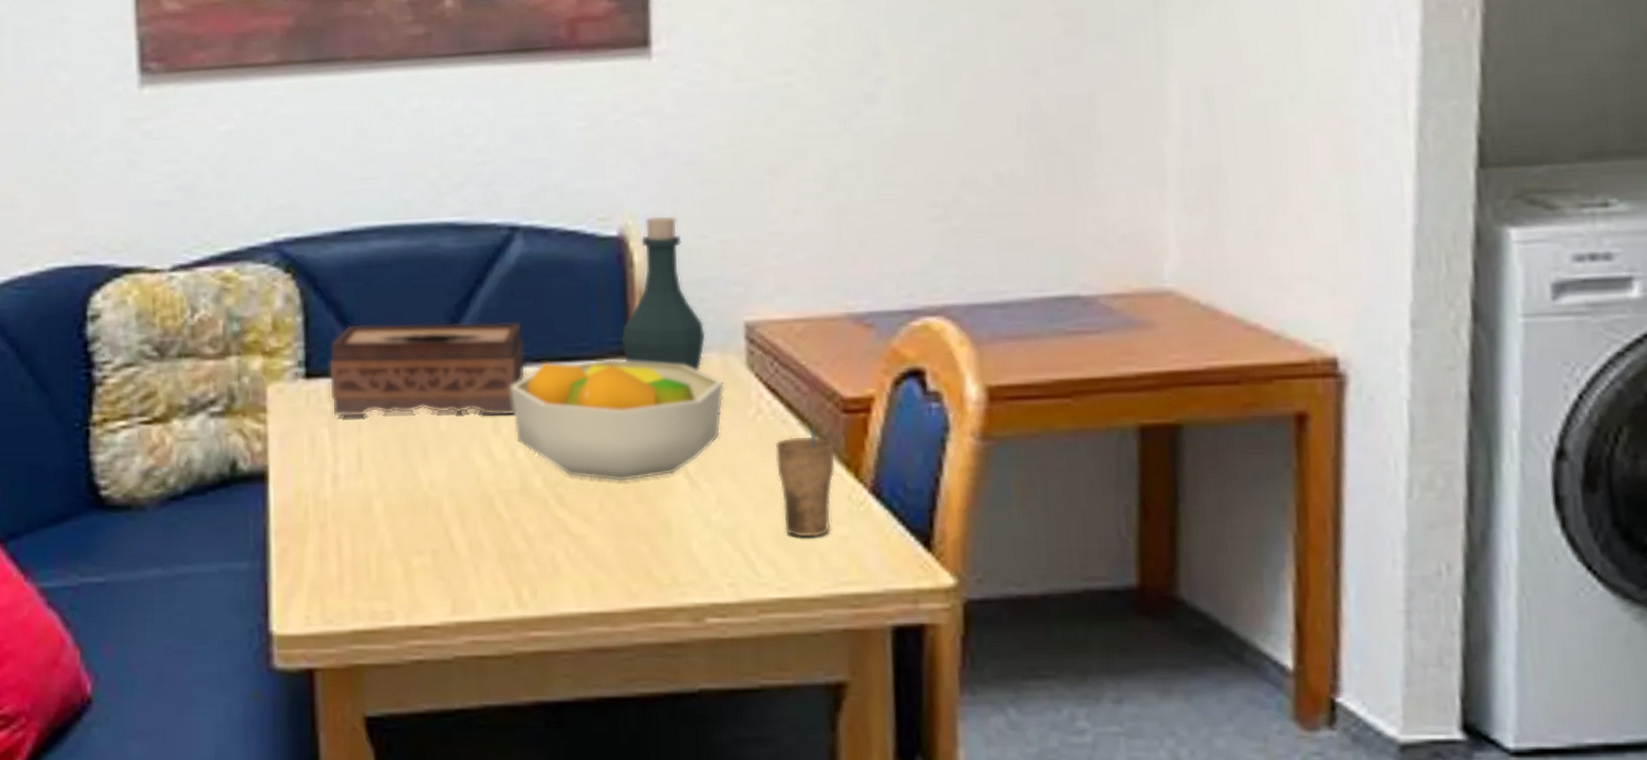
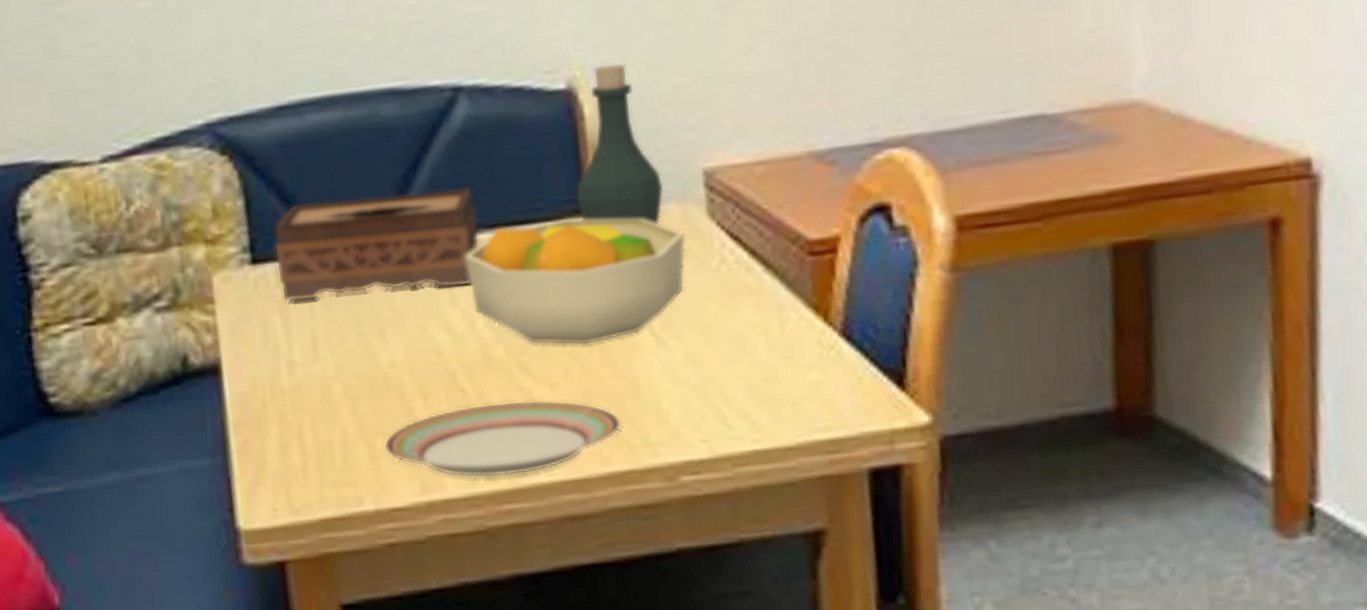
plate: none [418,530,652,604] -> present [383,399,622,479]
cup: present [775,425,836,537] -> none [740,271,804,387]

